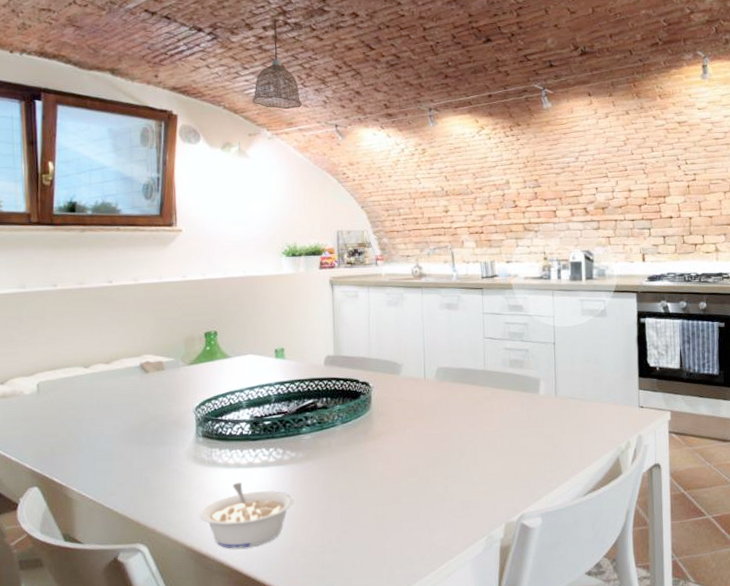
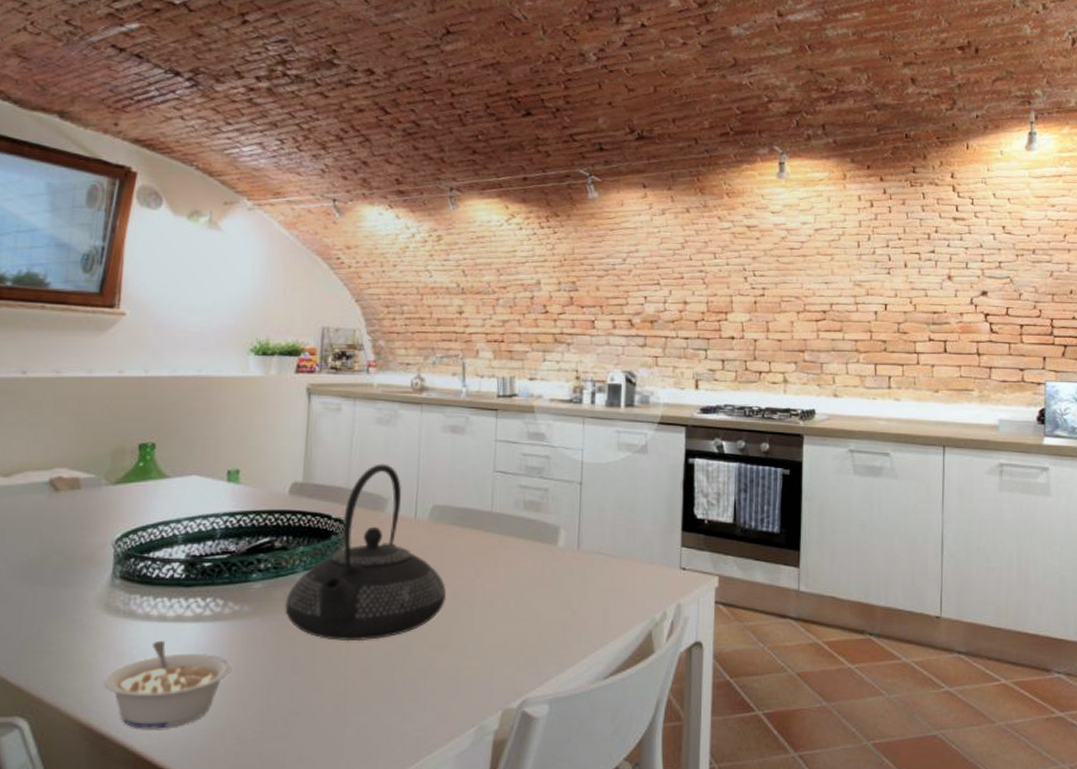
pendant lamp: present [252,20,302,110] -> none [232,70,294,176]
teapot: none [330,337,455,477] -> present [285,464,447,642]

